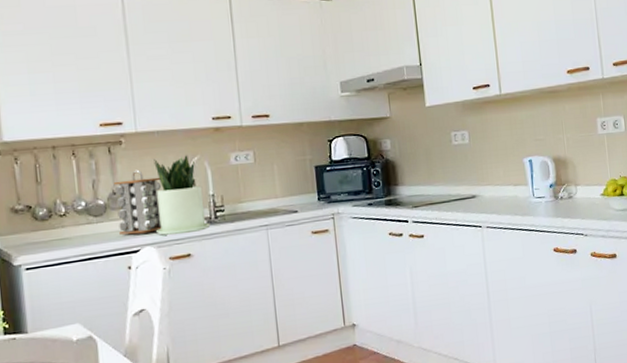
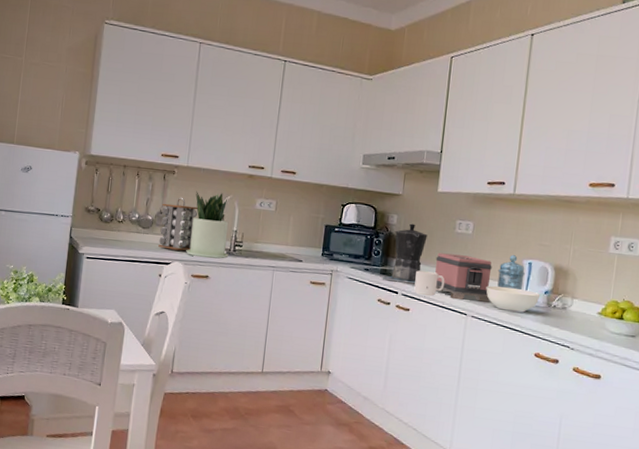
coffee maker: none [388,145,427,212] -> present [382,223,428,285]
mug: none [422,190,454,218] -> present [414,270,445,296]
toaster: none [439,166,500,215] -> present [435,253,492,302]
bowl: none [494,187,547,214] -> present [486,286,541,313]
canister: none [501,155,529,191] -> present [497,255,526,291]

